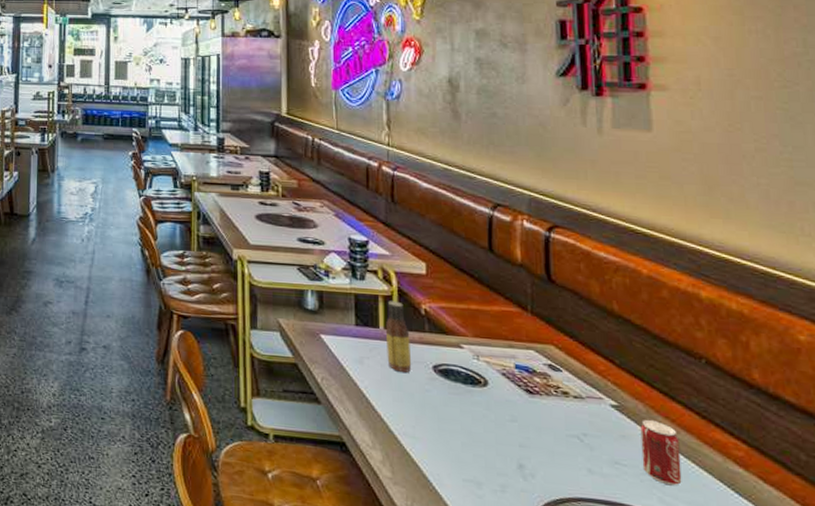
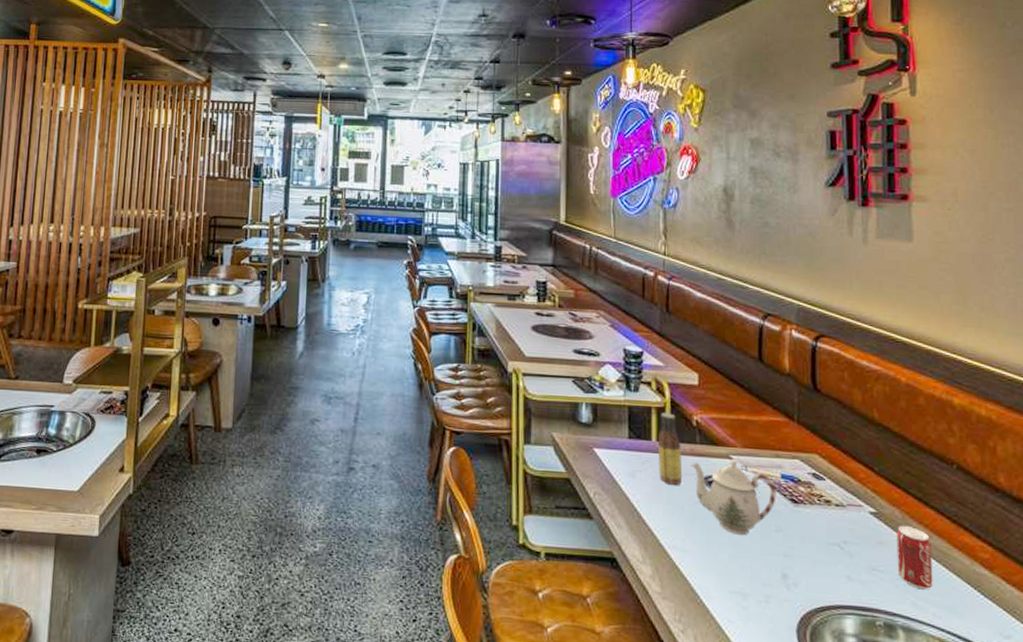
teapot: none [420,349,511,425] -> present [691,460,776,536]

